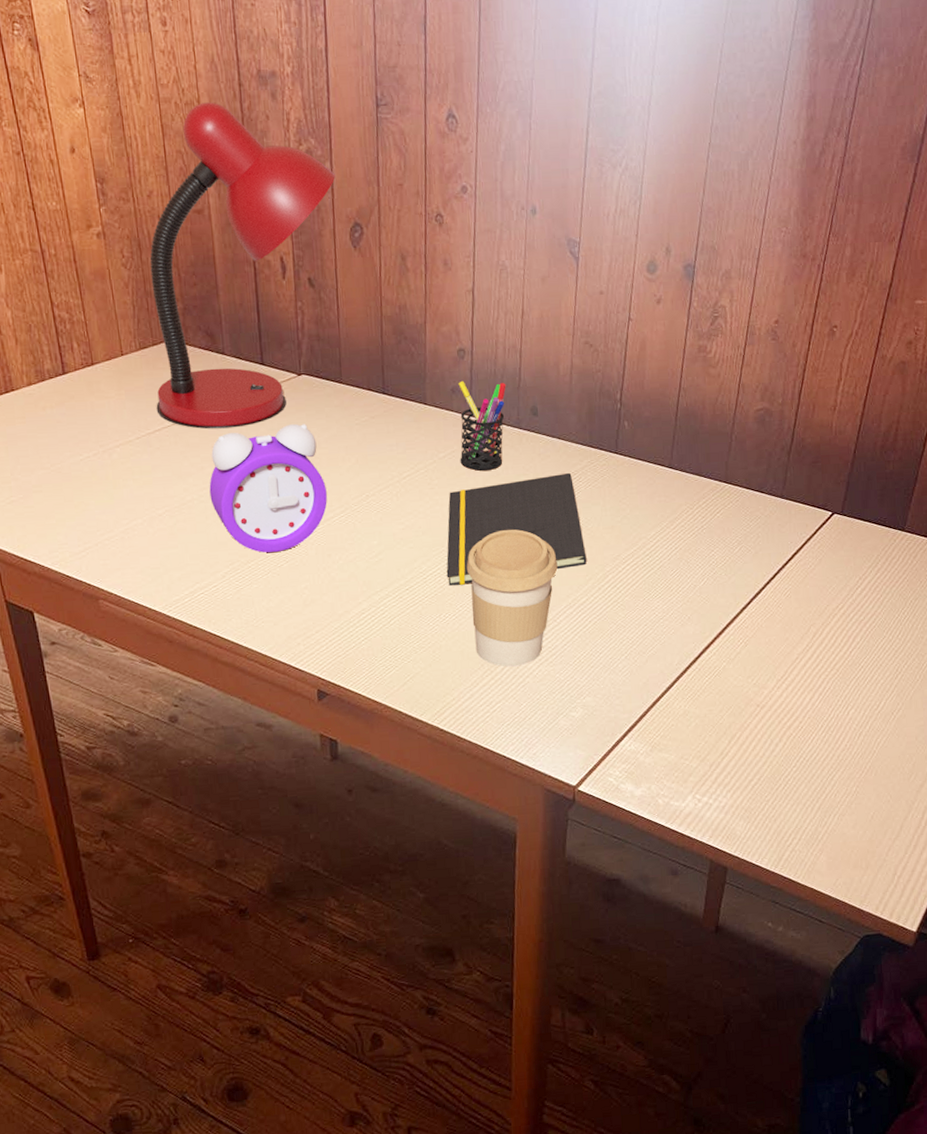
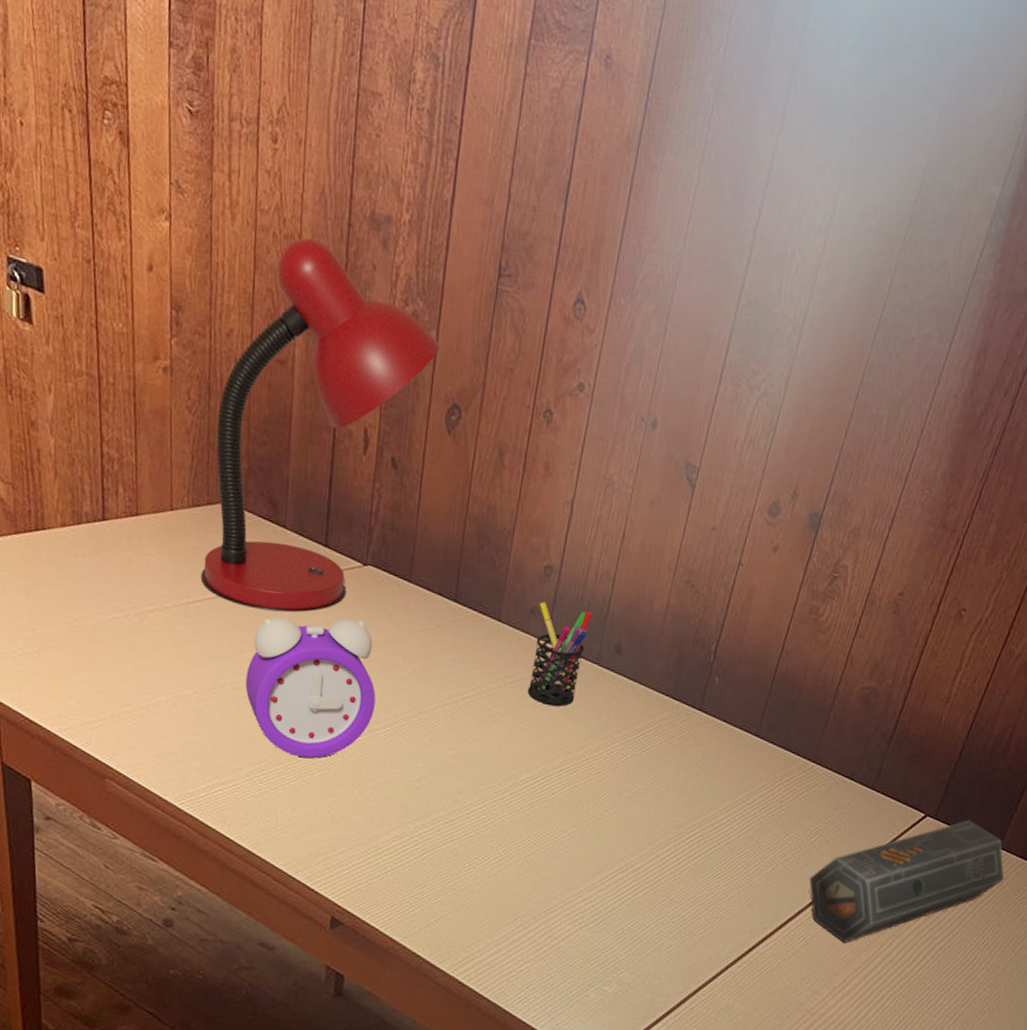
notepad: present [446,472,587,586] -> none [492,722,650,828]
coffee cup: present [466,529,558,667] -> none [511,774,617,927]
speaker: none [738,511,913,639] -> present [809,820,1004,943]

